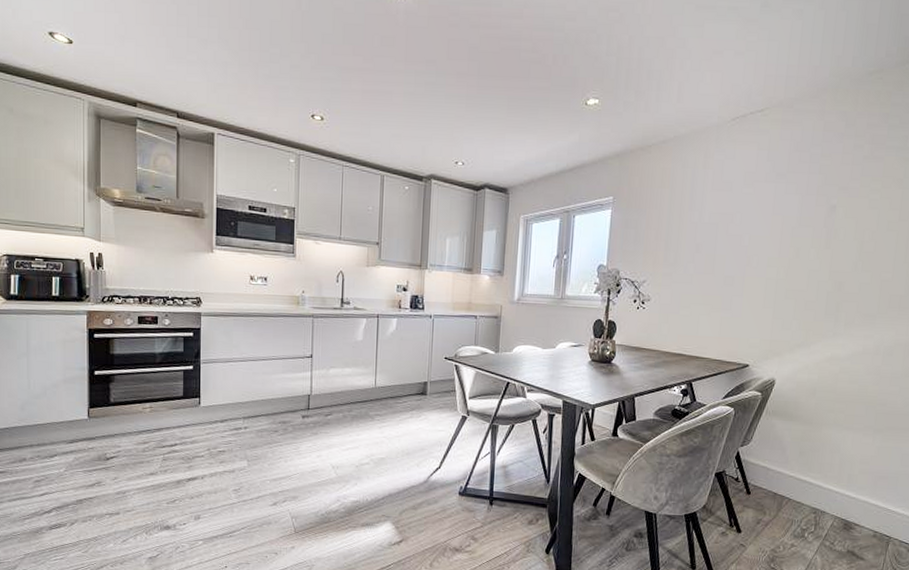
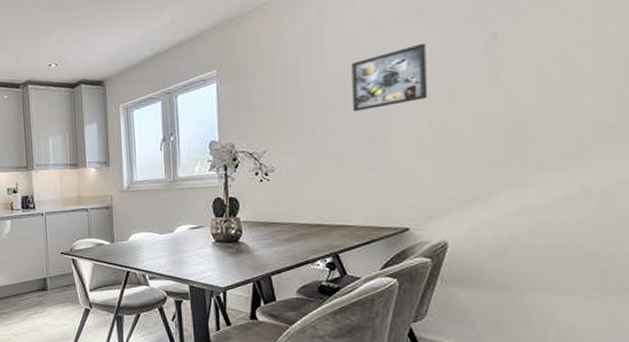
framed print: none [721,203,784,256] -> present [351,43,428,112]

